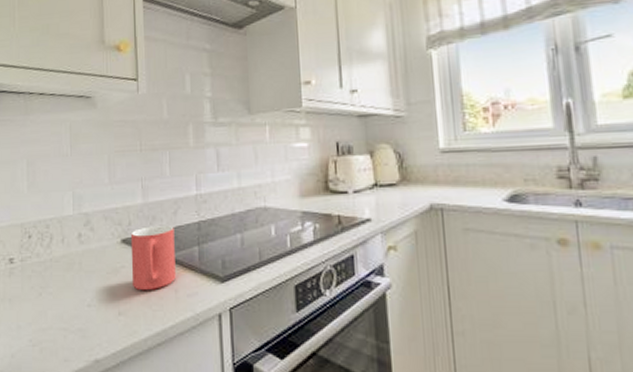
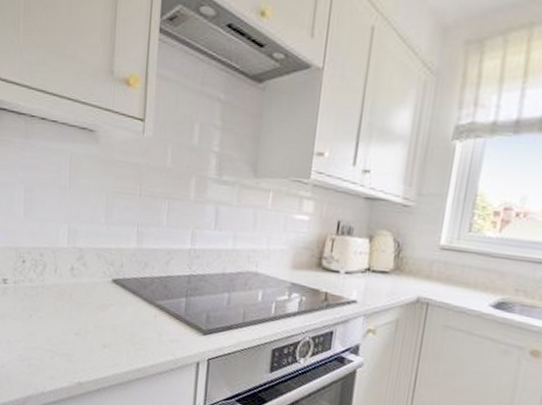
mug: present [130,224,176,290] -> none [119,271,165,331]

